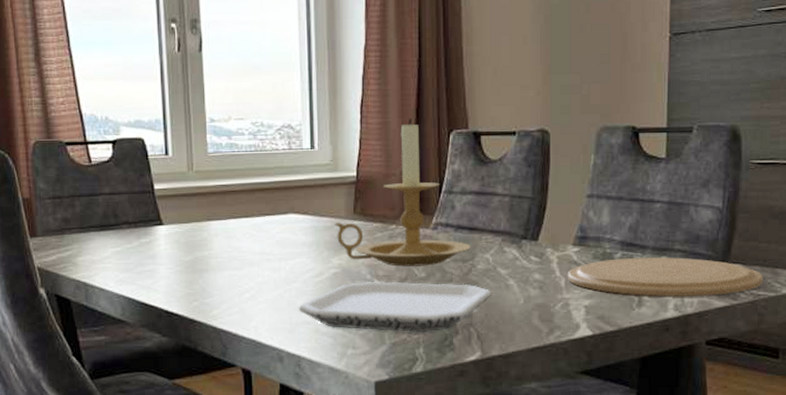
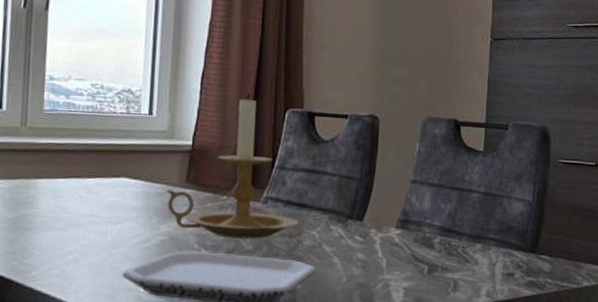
plate: present [568,257,763,297] -> none [389,243,567,285]

